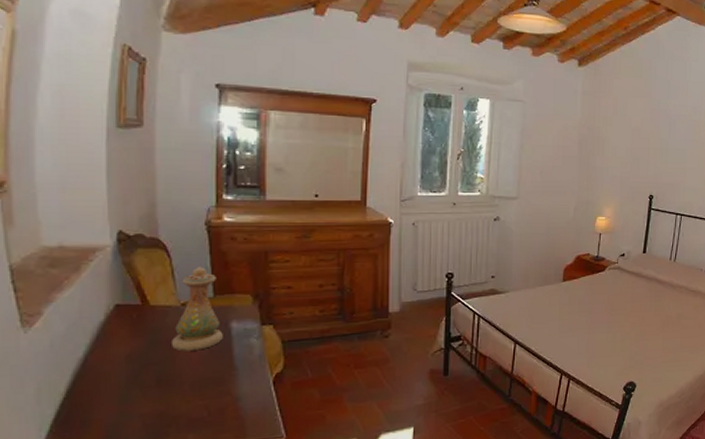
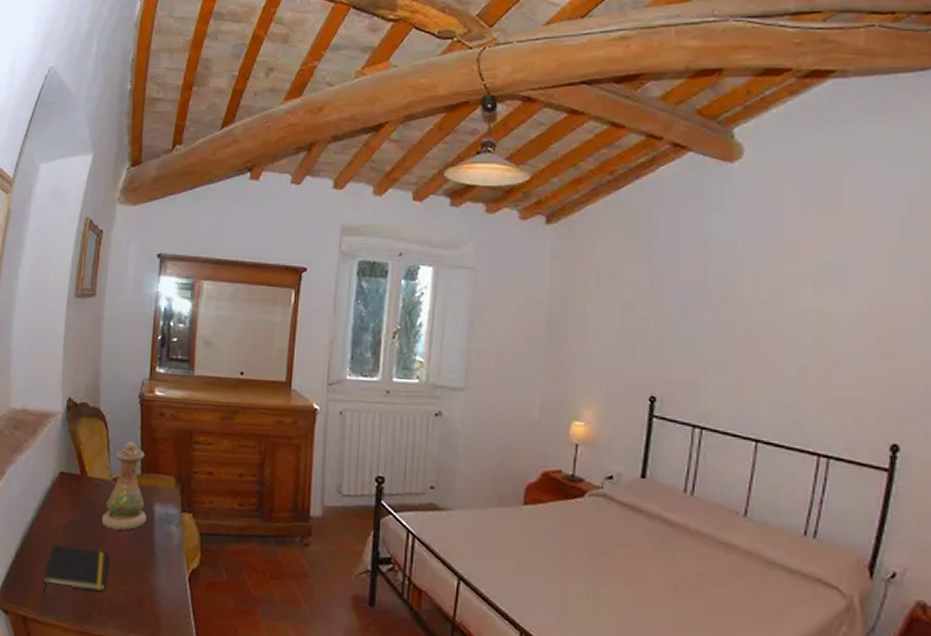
notepad: none [104,372,182,425] -> present [41,545,108,596]

